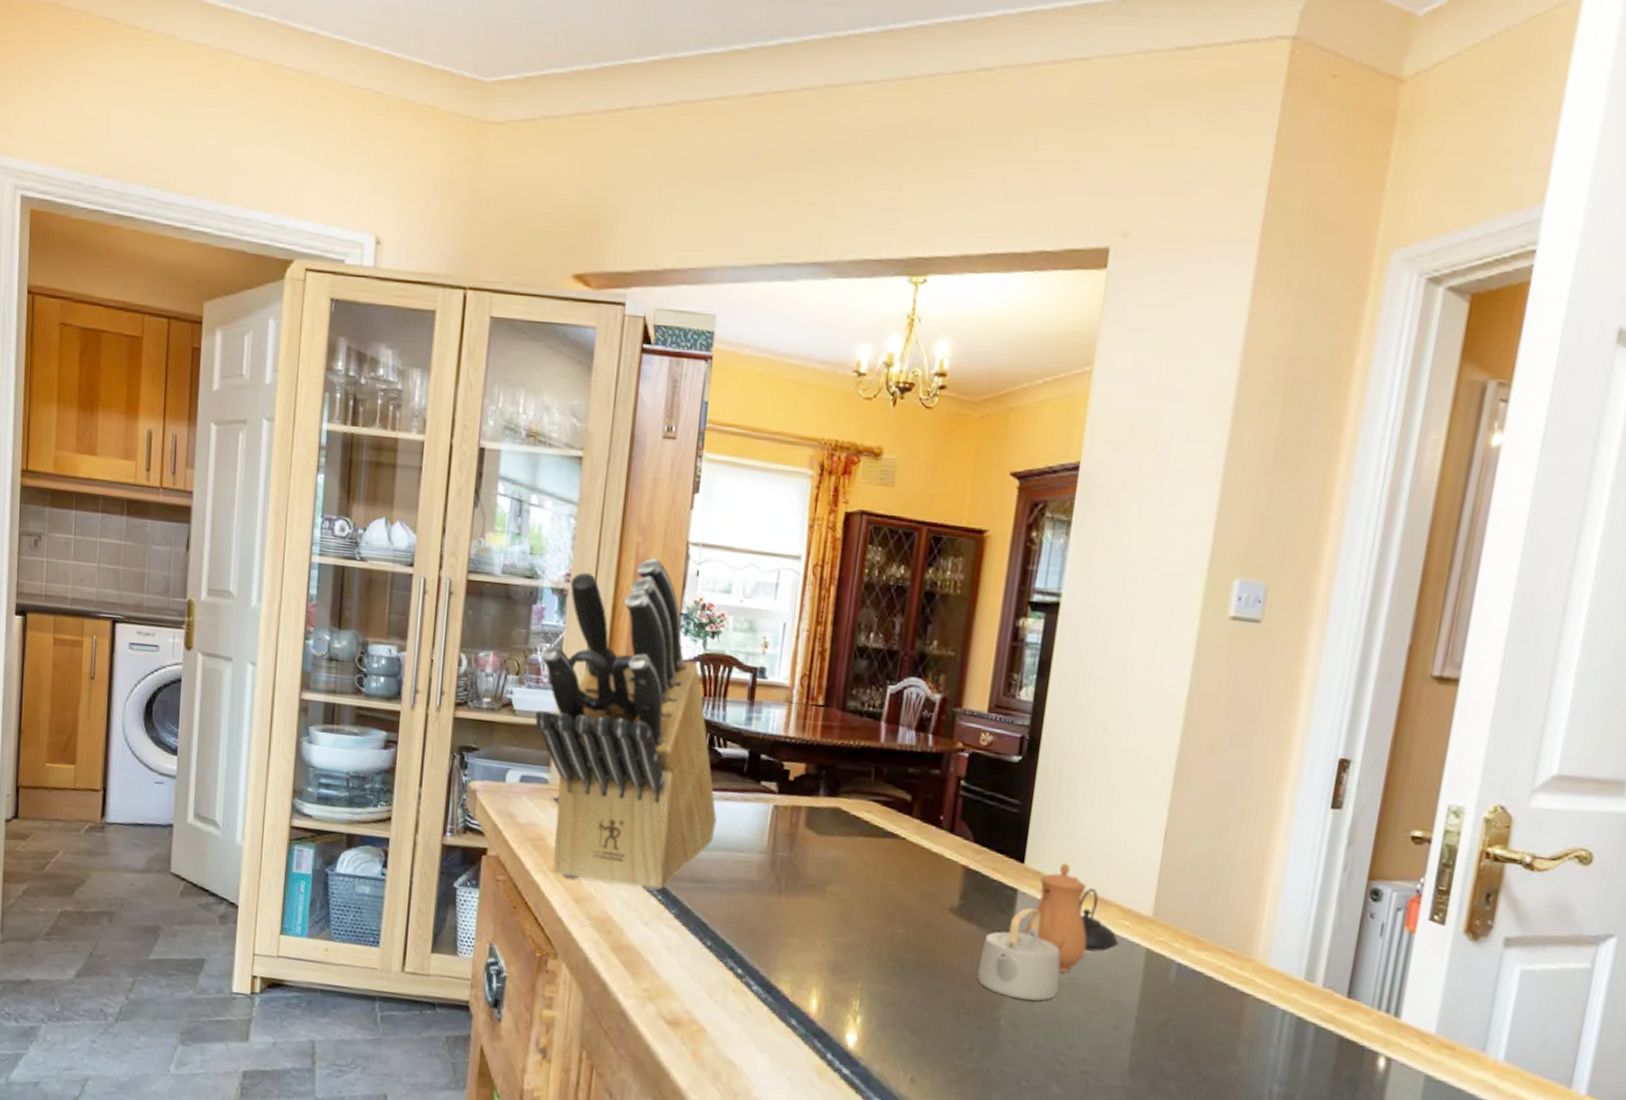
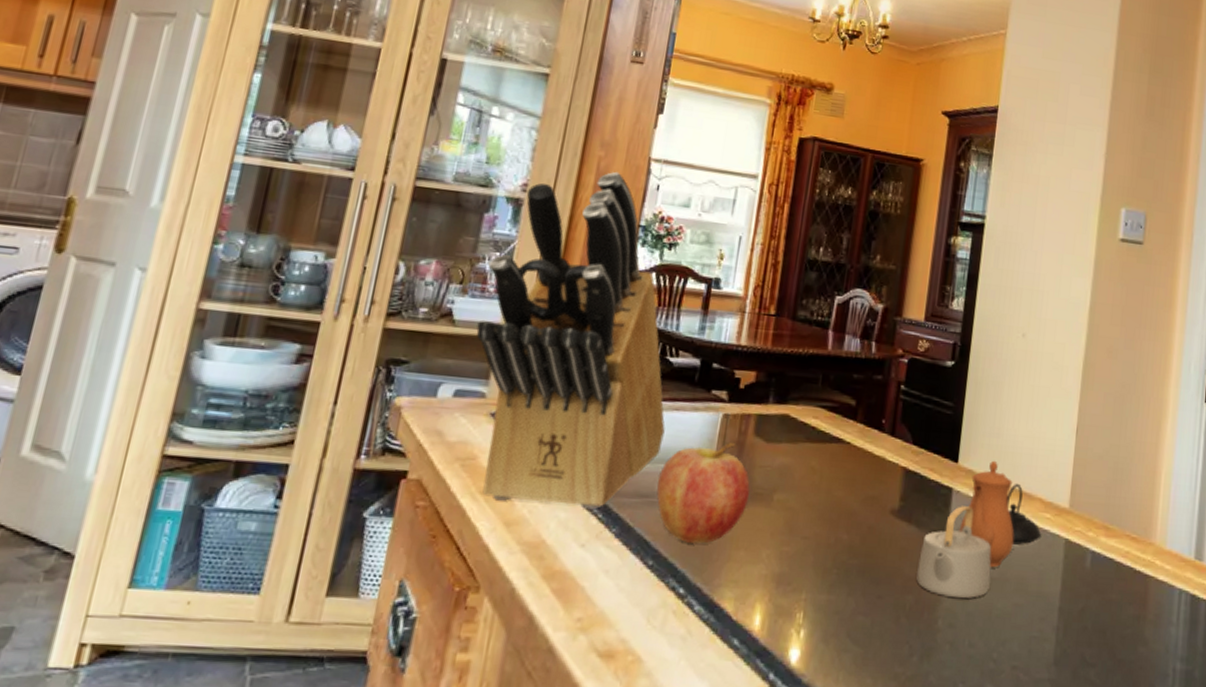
fruit: none [711,833,803,929] -> present [656,442,750,544]

